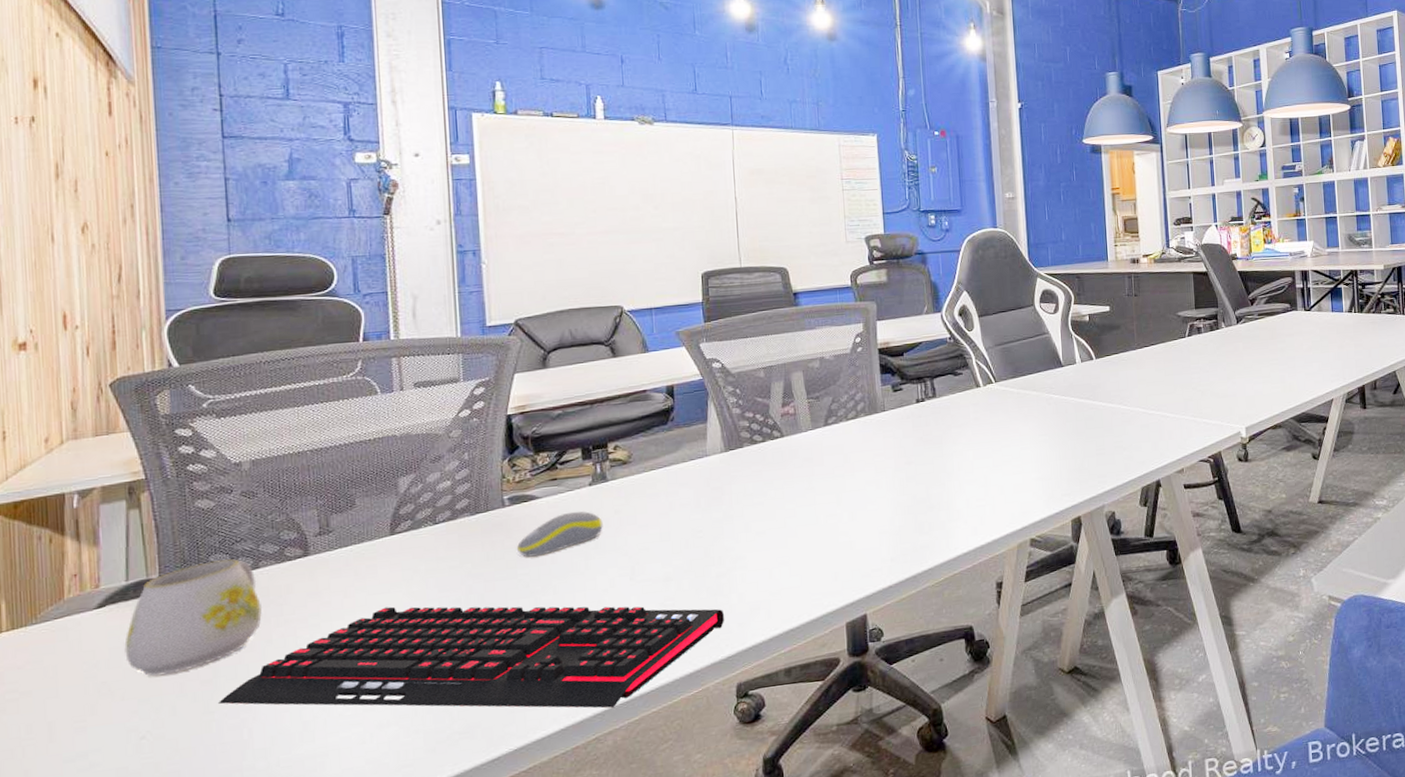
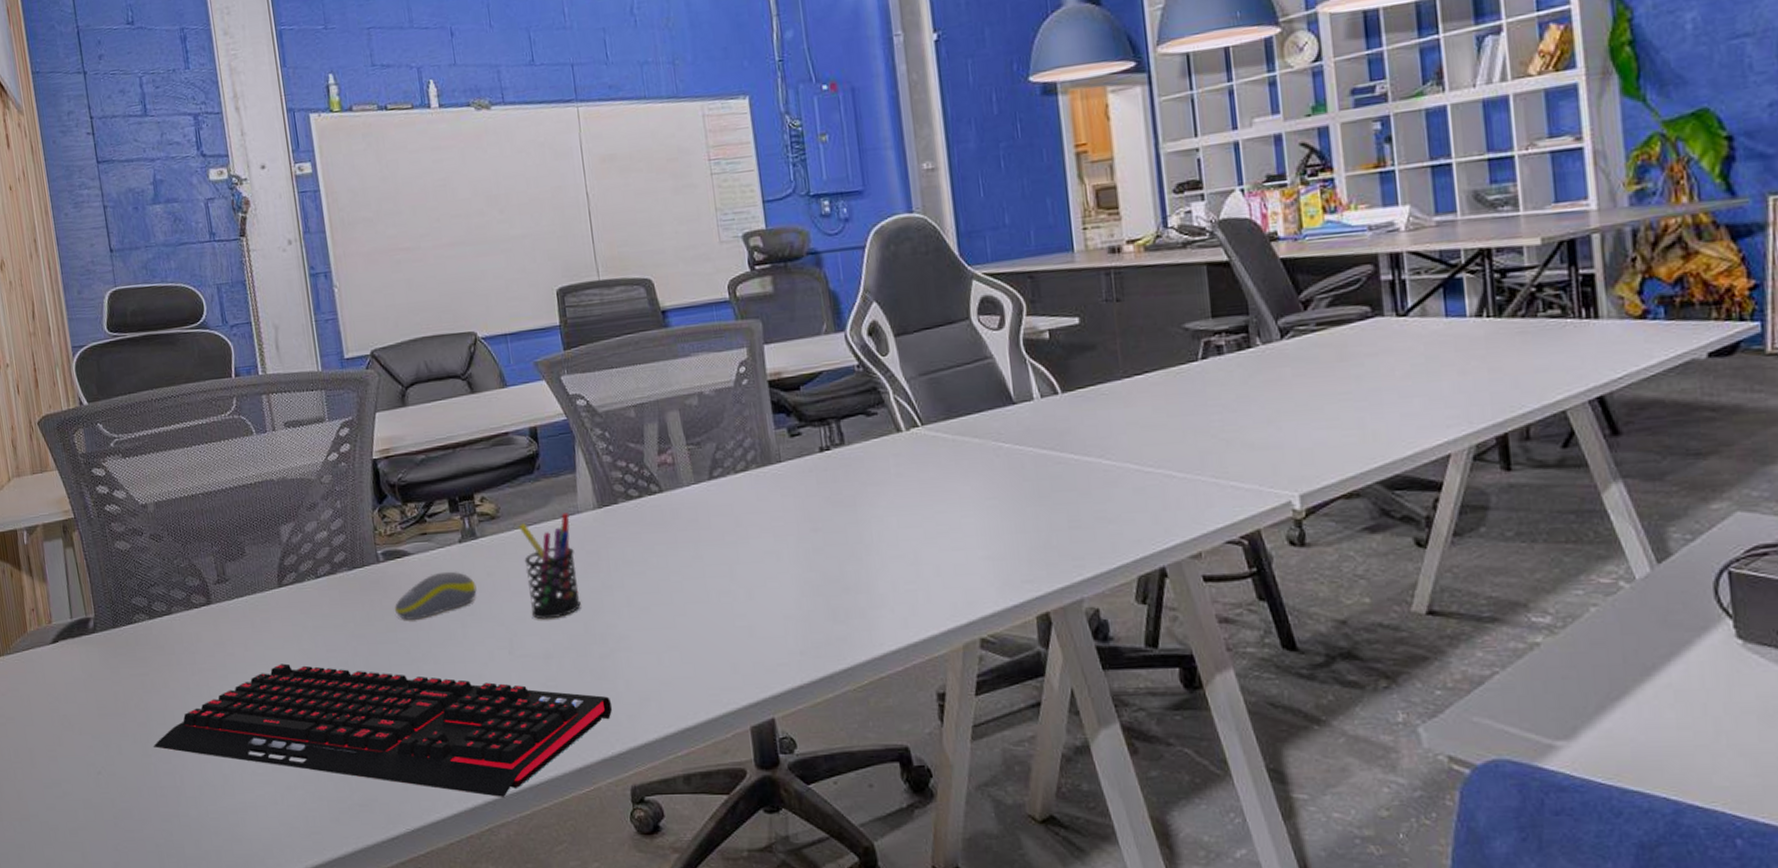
mug: present [124,558,262,677] -> none [76,602,180,714]
pen holder: none [649,456,703,548] -> present [518,513,581,620]

